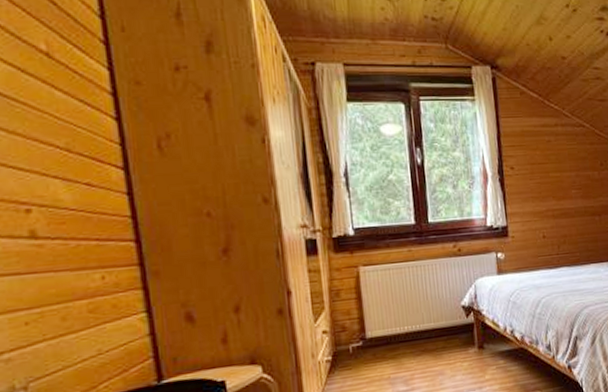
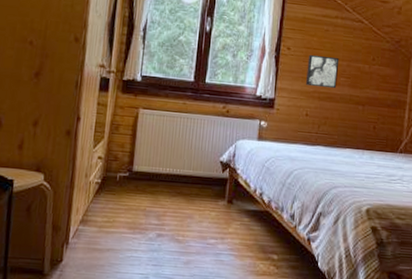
wall art: none [534,169,569,206] -> present [306,54,340,89]

